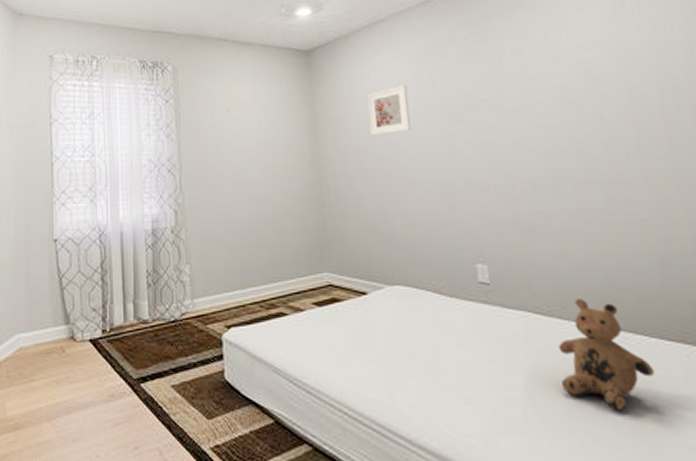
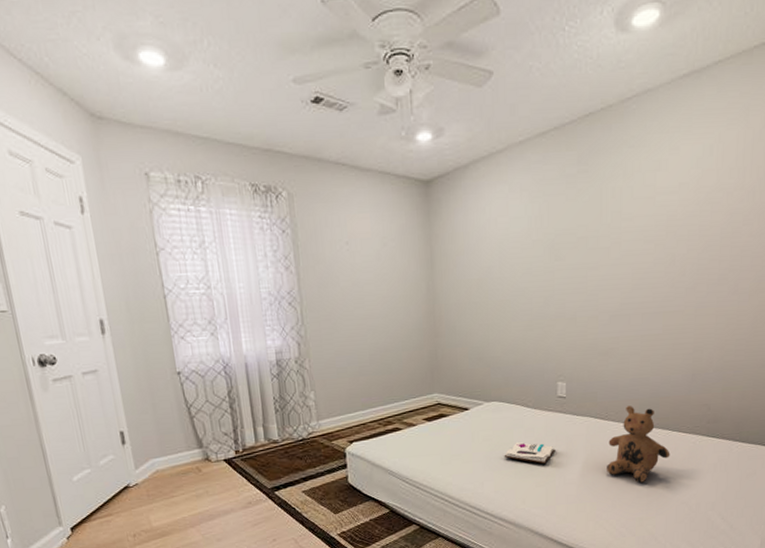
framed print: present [367,84,411,136] -> none [481,220,518,271]
book: none [416,339,486,371] -> present [504,442,556,464]

